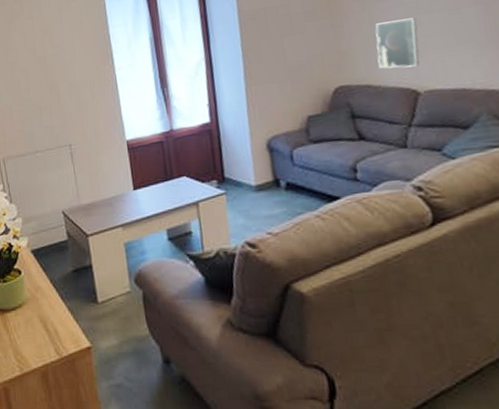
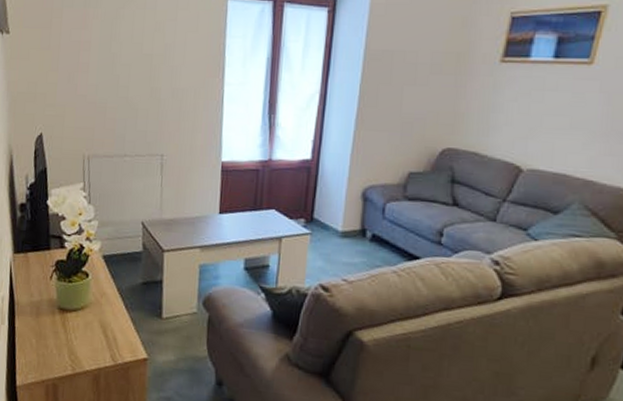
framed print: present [375,17,420,69] -> none [491,91,540,143]

